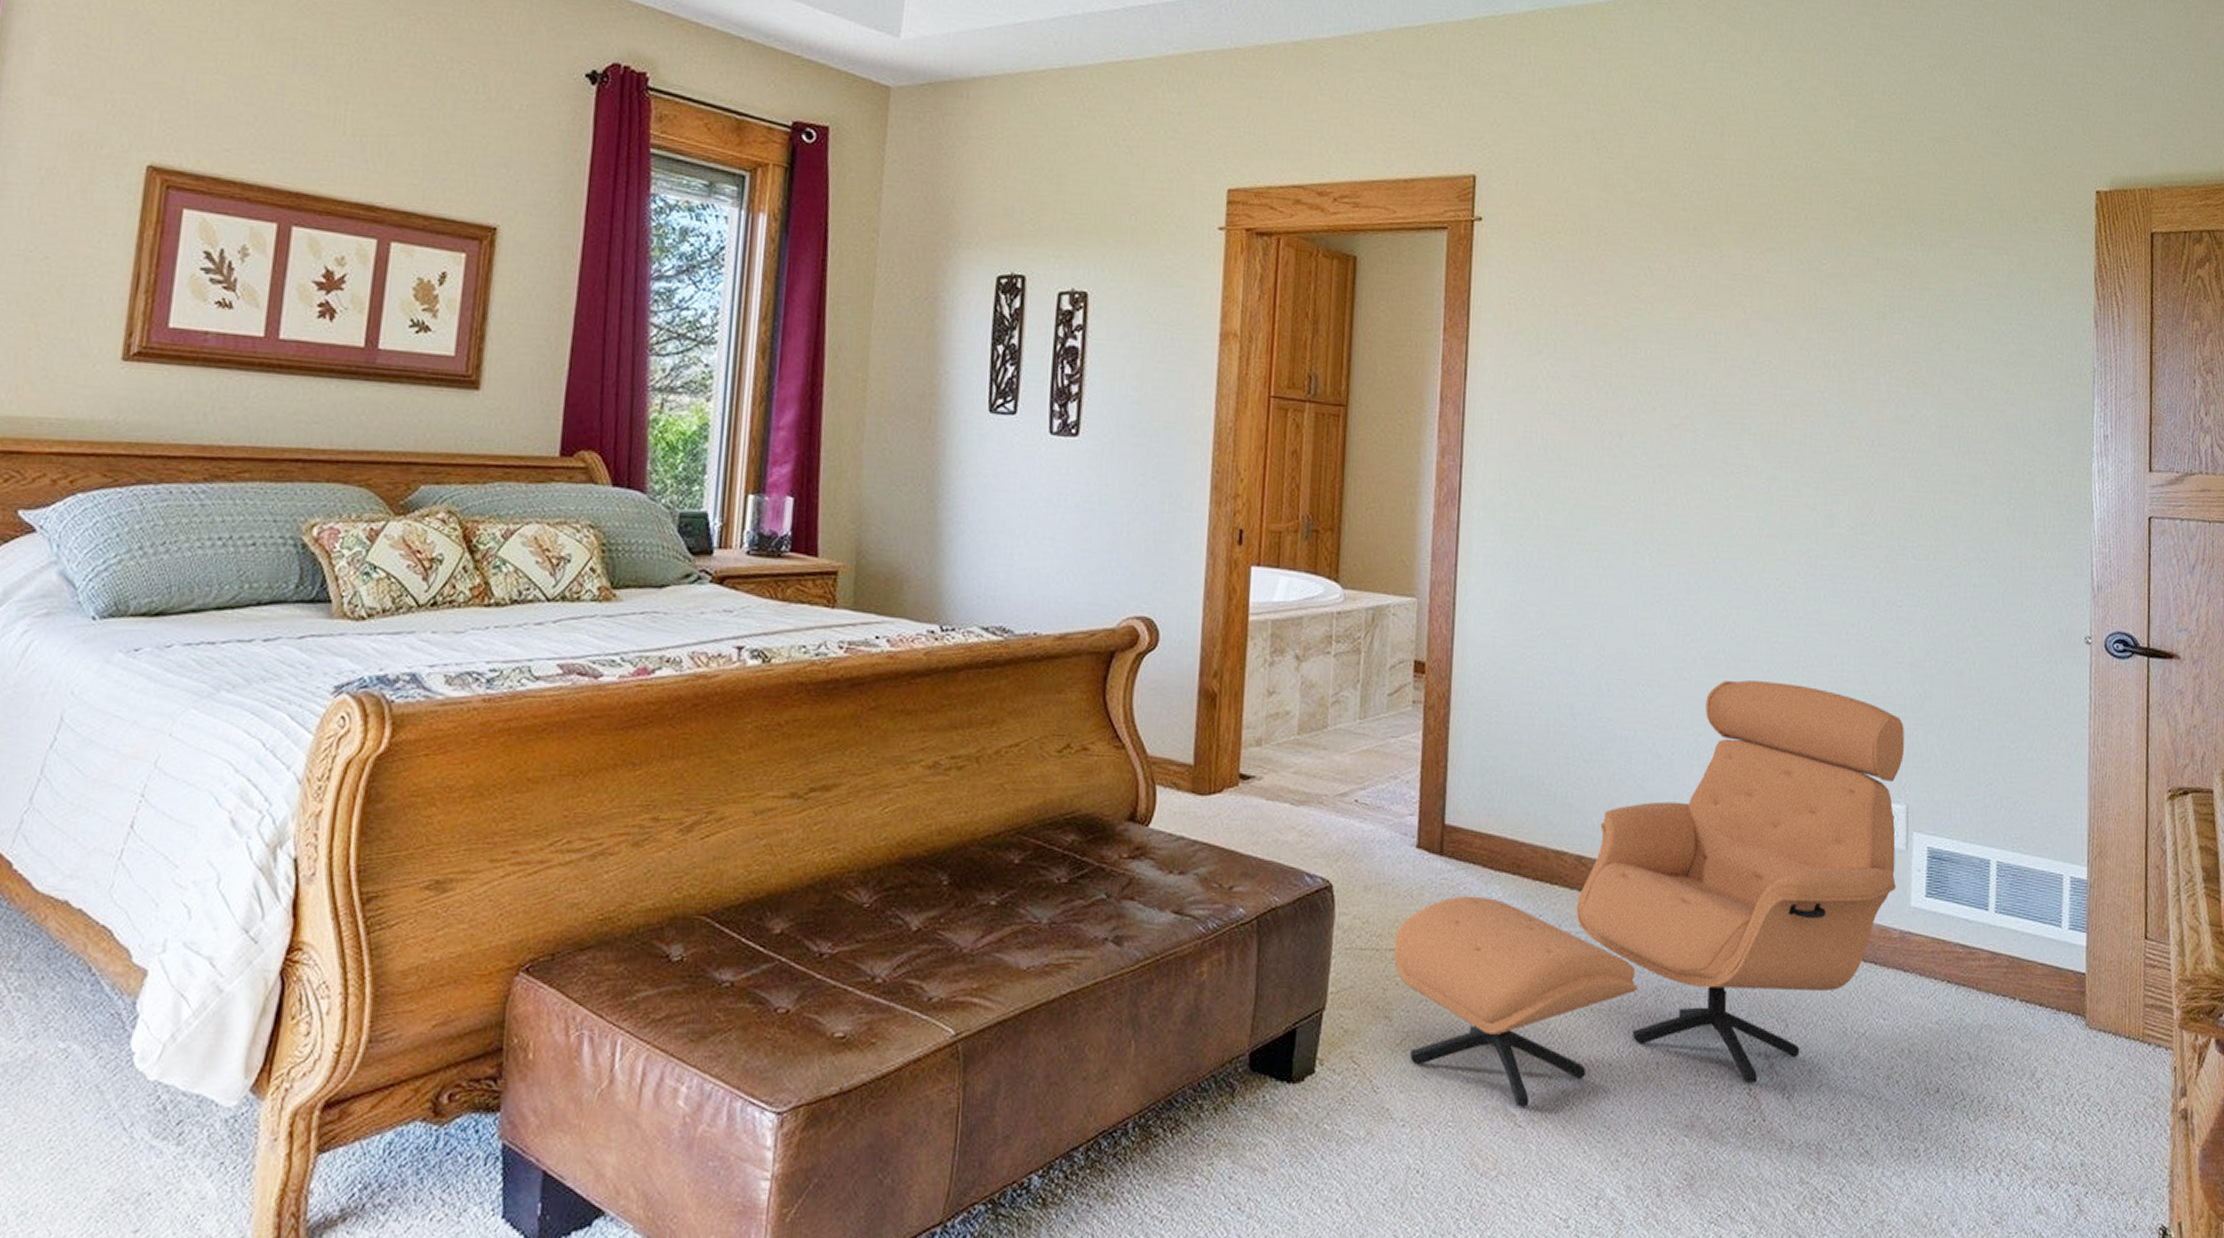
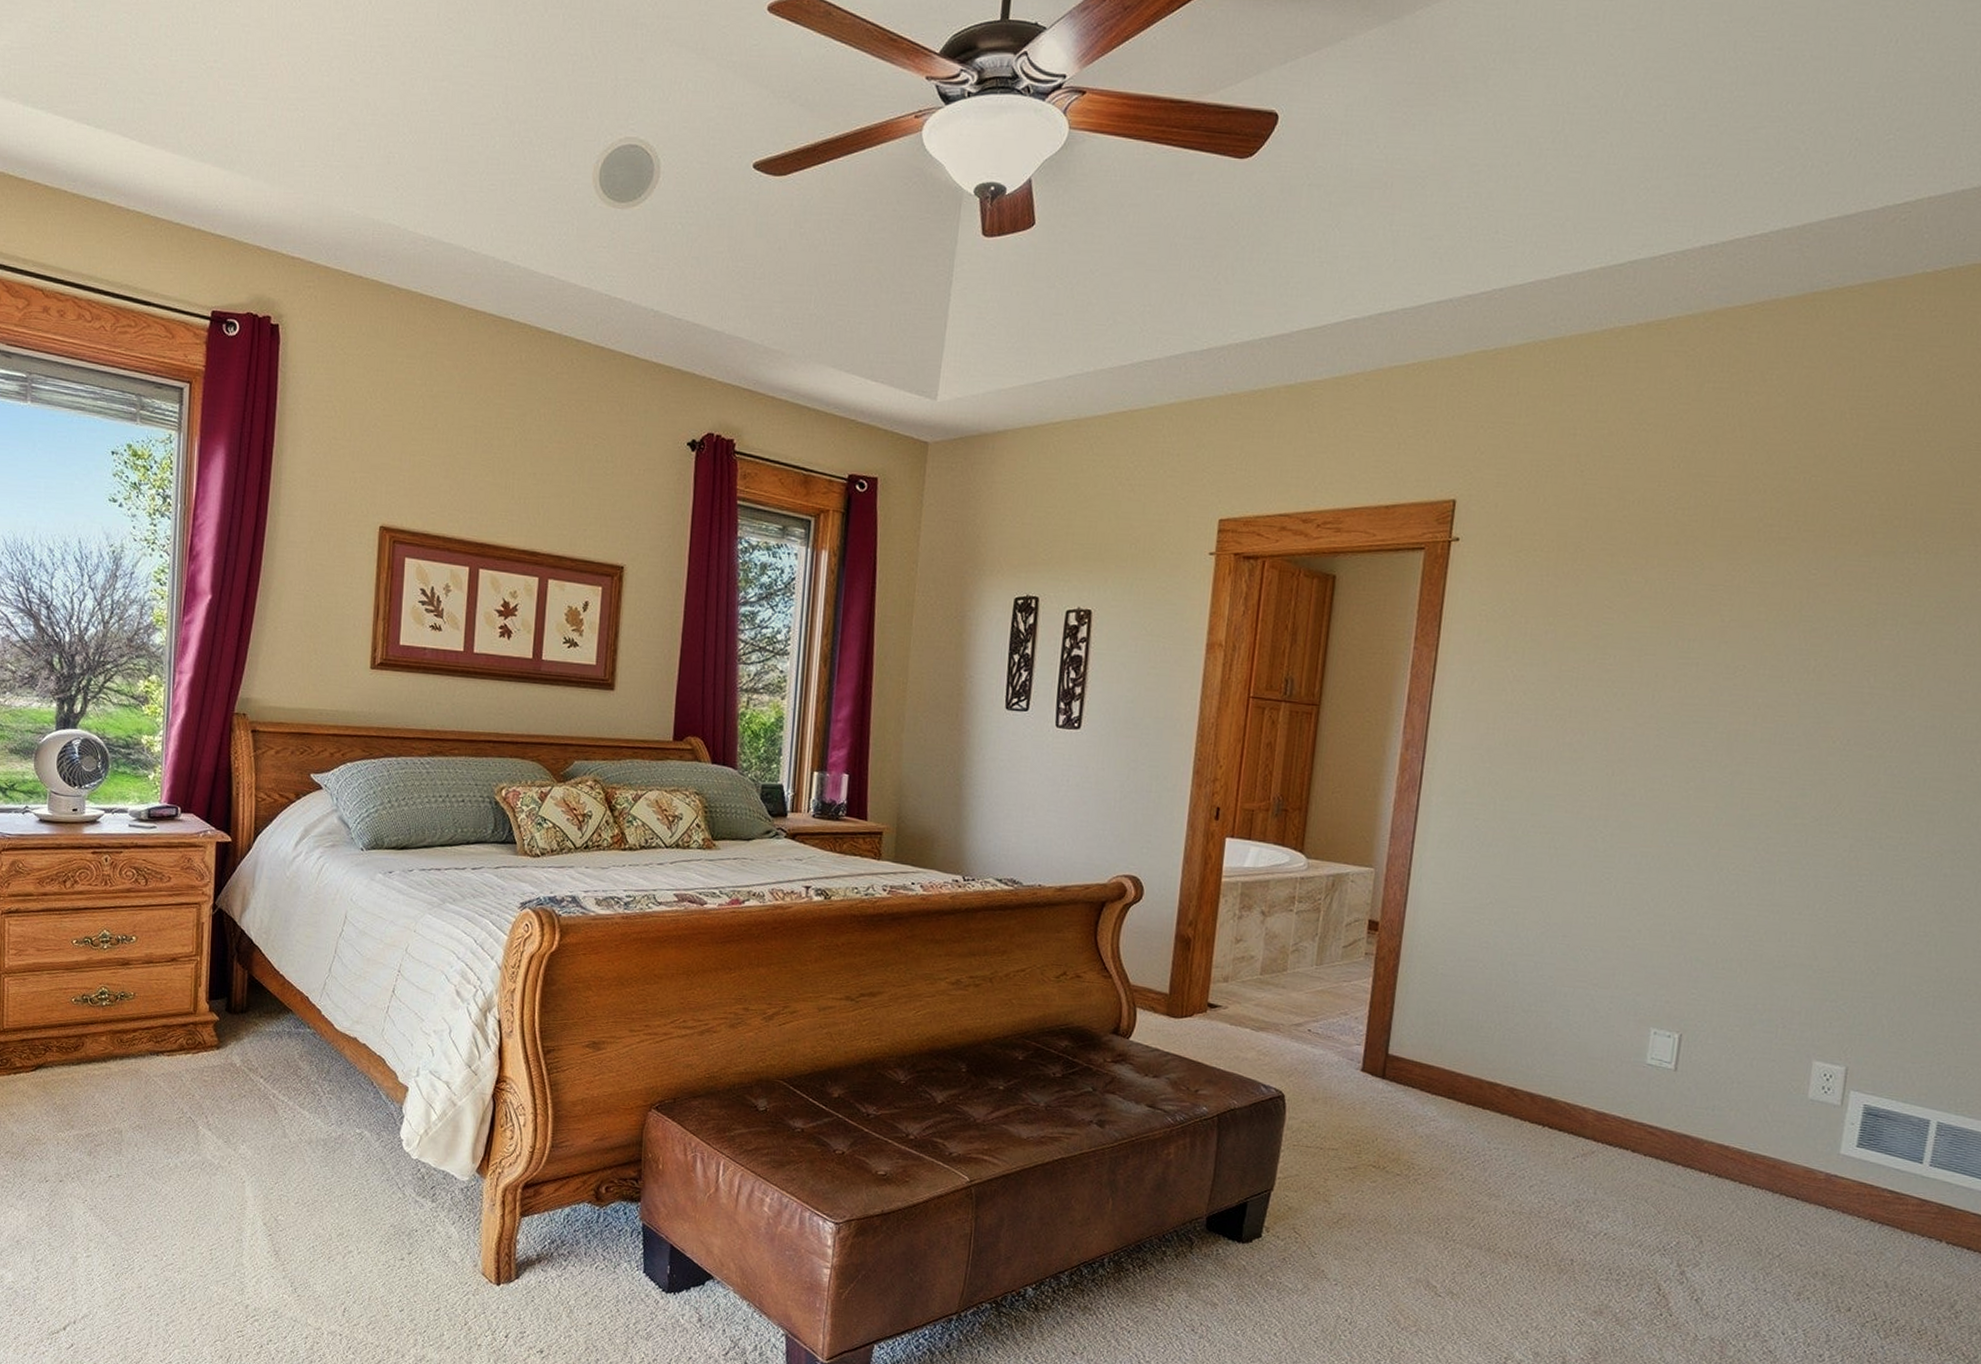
lounge chair: present [1393,680,1904,1107] -> none [1335,950,1852,1285]

